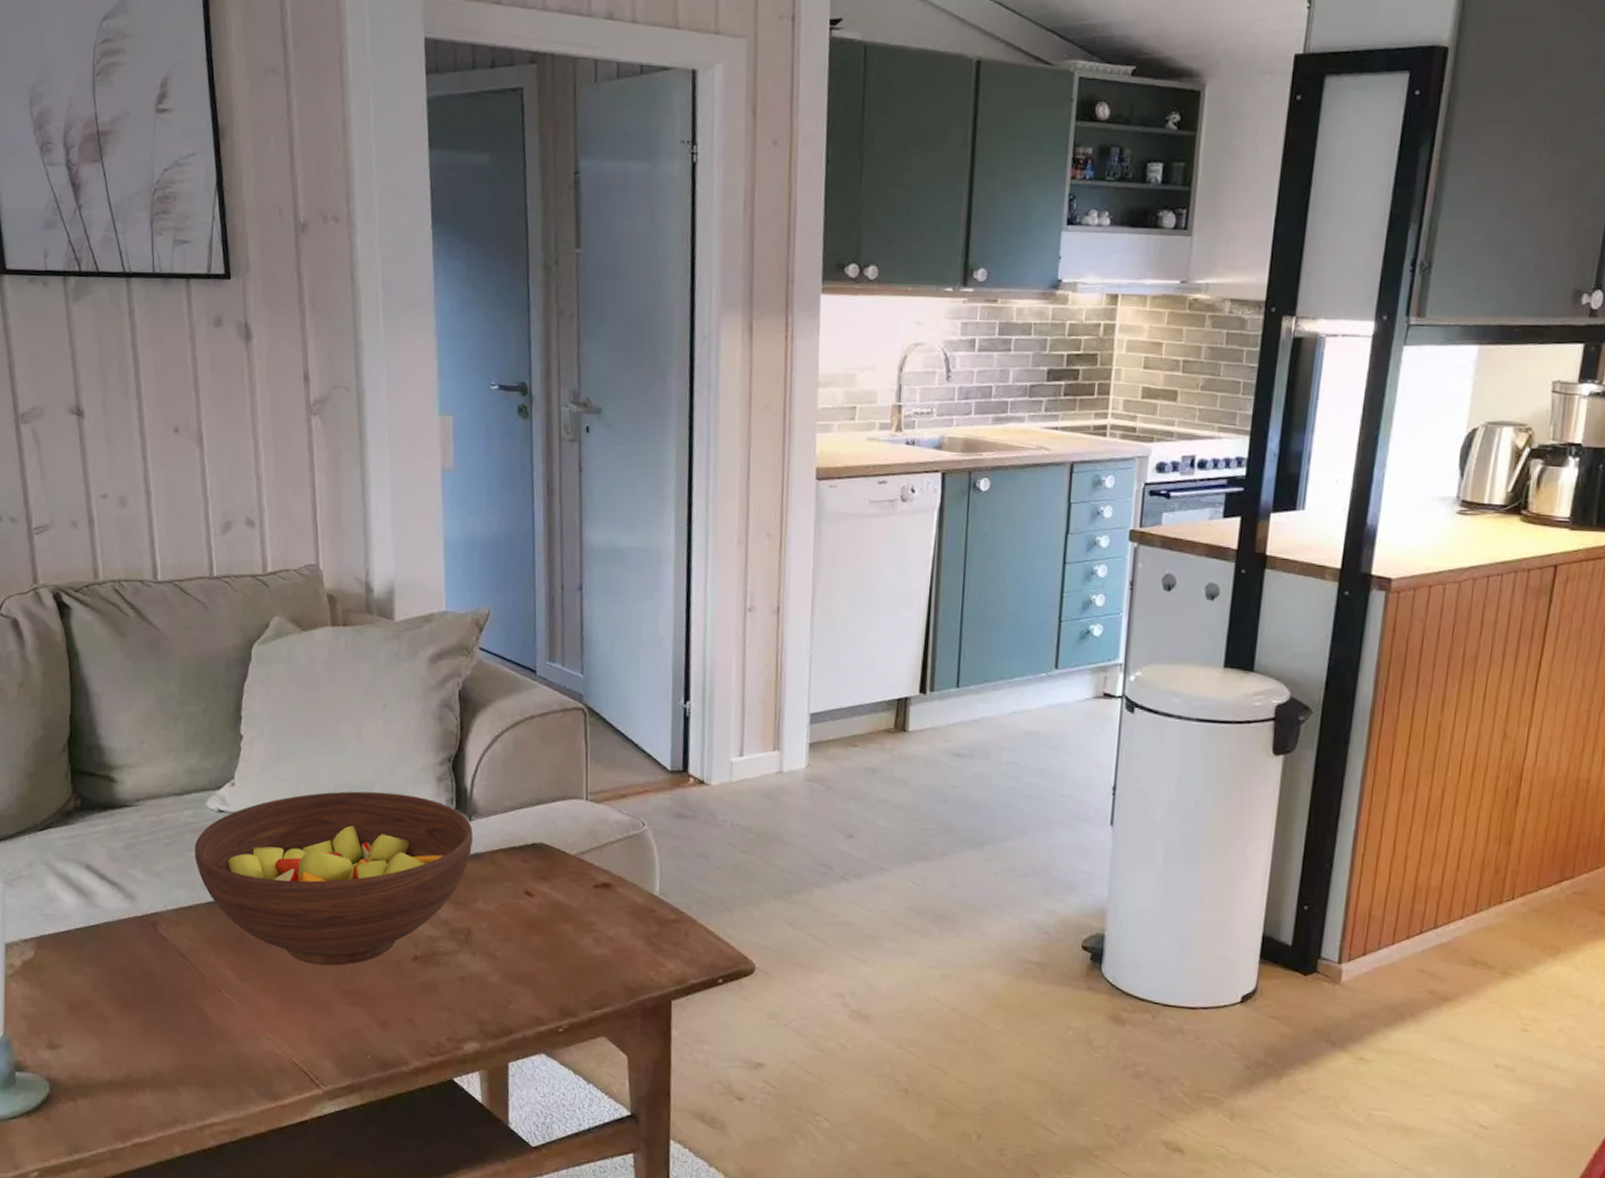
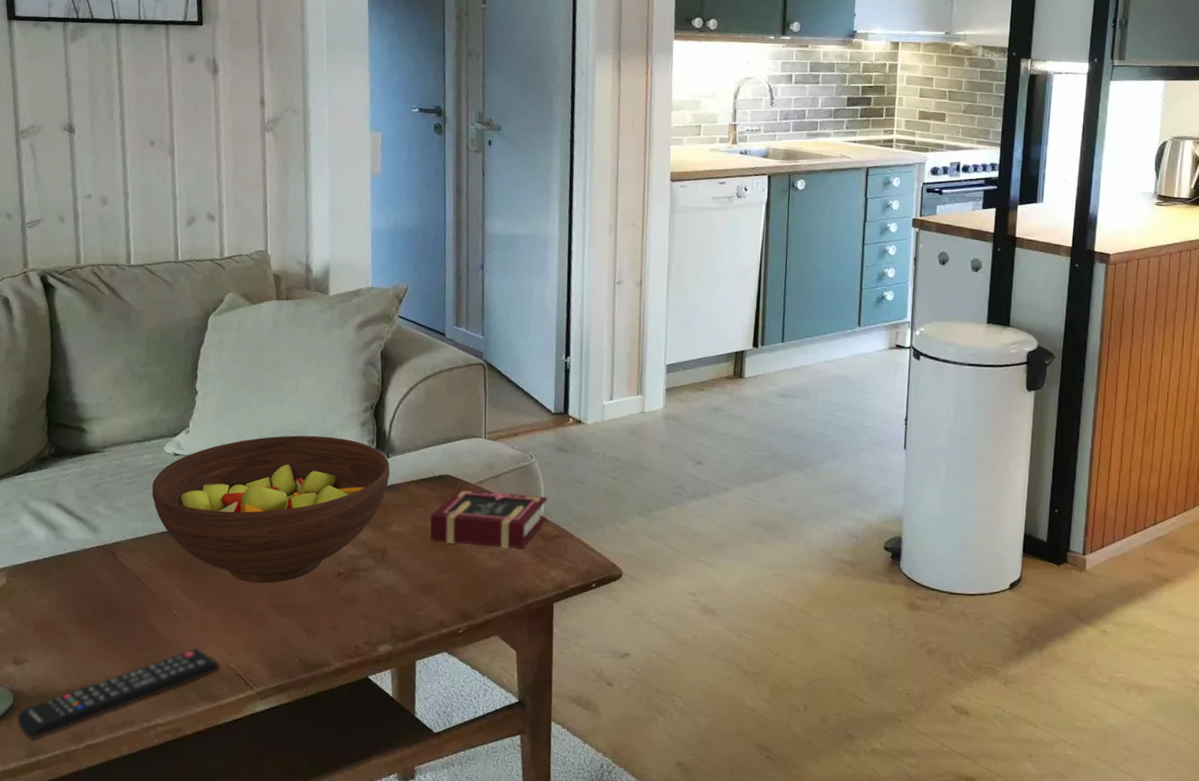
remote control: none [54,1039,281,1135] -> present [17,649,220,740]
book: none [522,860,664,935] -> present [430,489,548,549]

